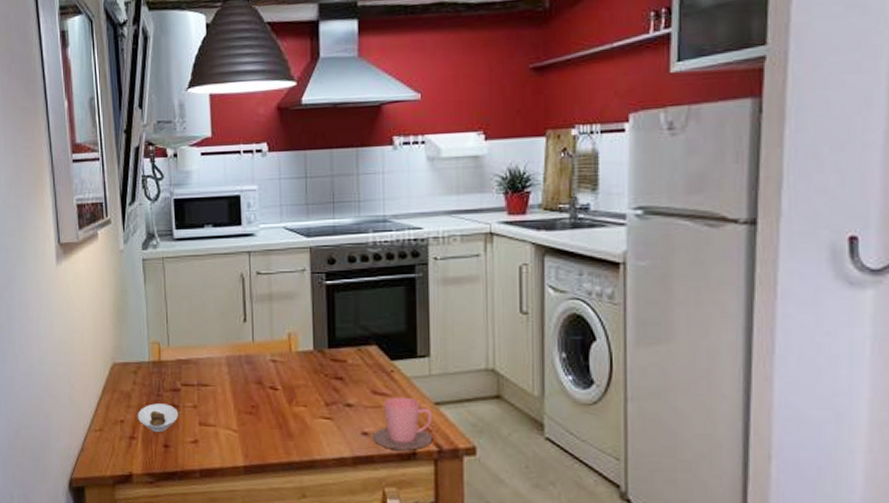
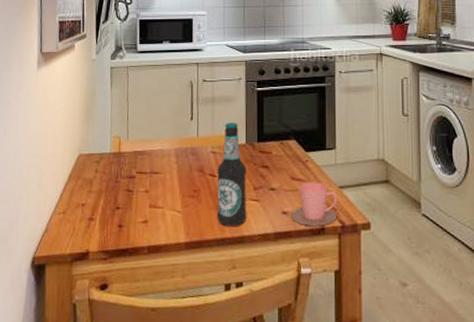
saucer: present [137,403,178,433] -> none [96,189,132,215]
bottle: none [279,324,318,450] -> present [217,122,247,227]

